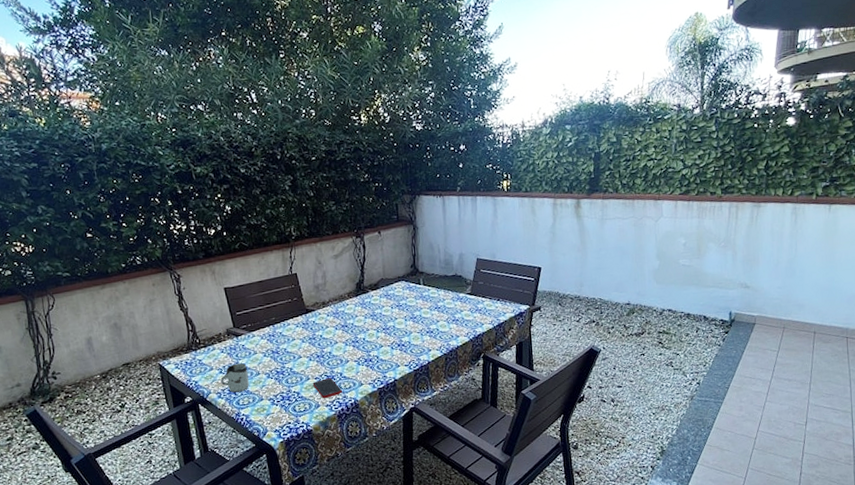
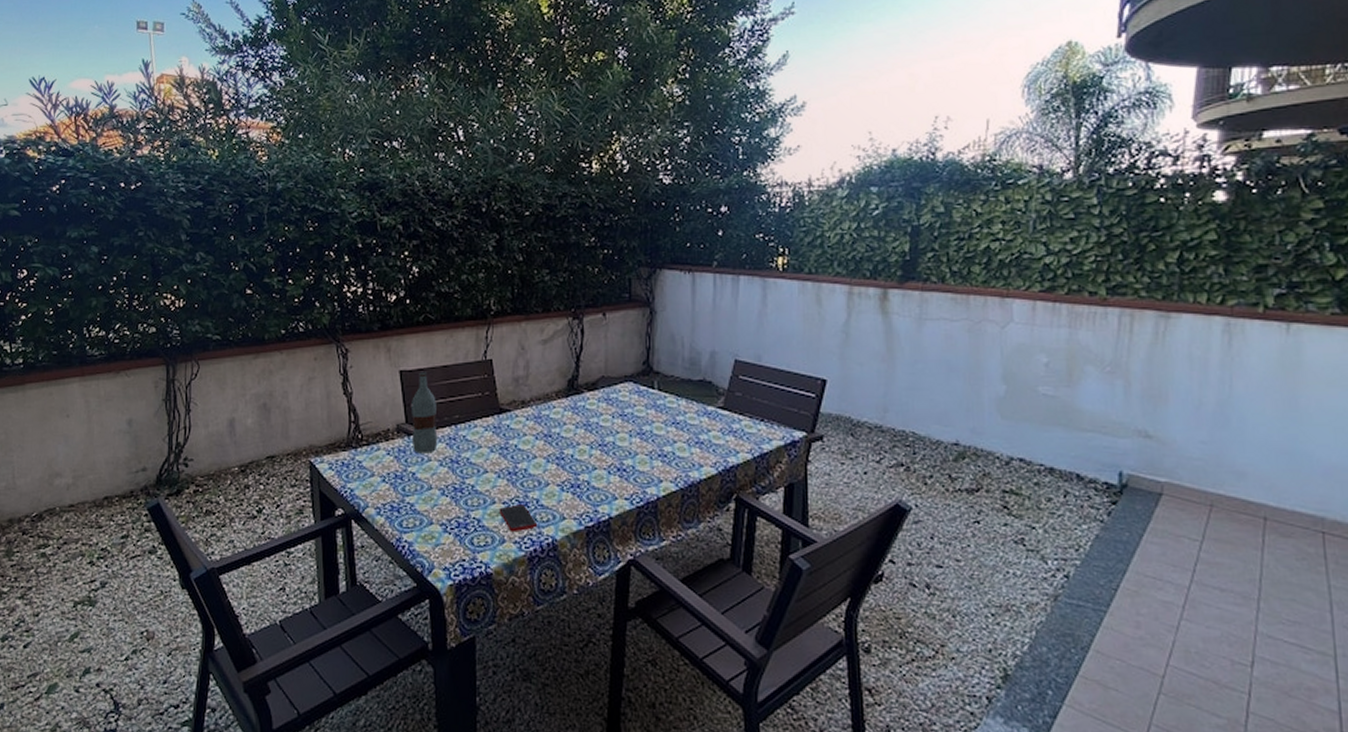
cup: present [220,363,249,393] -> none [382,472,417,510]
bottle: none [236,287,261,349] -> present [411,372,438,454]

